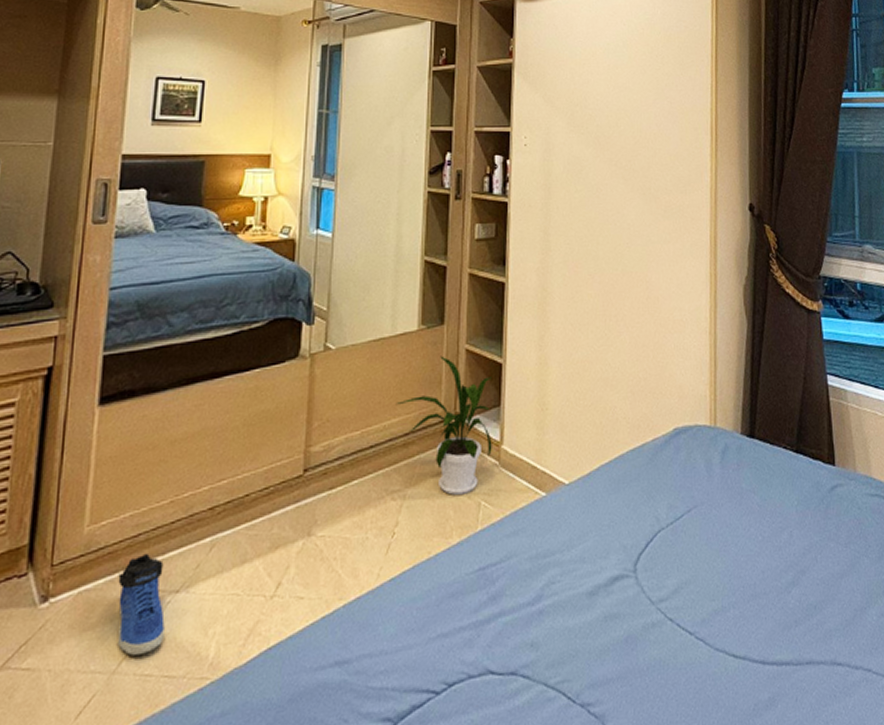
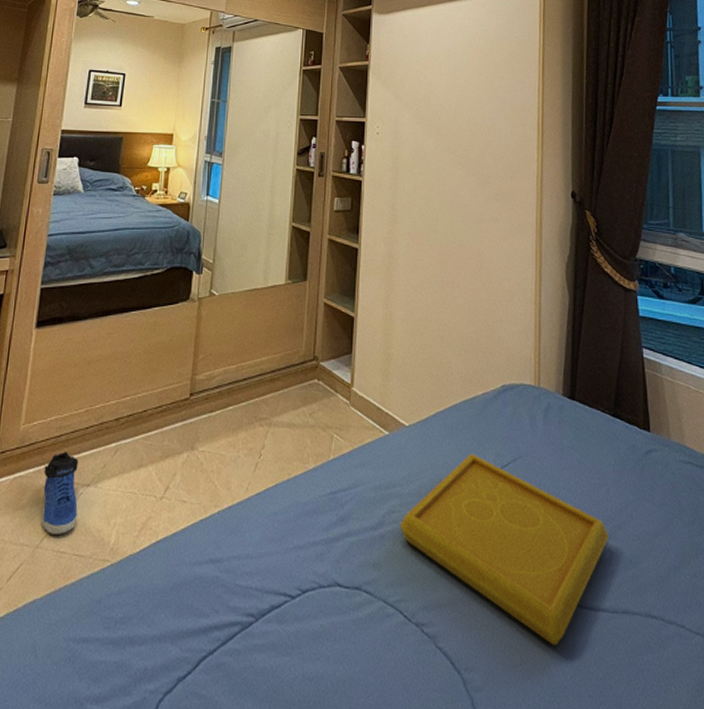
house plant: present [396,356,492,495] -> none [265,307,345,427]
serving tray: none [560,508,792,708] -> present [399,454,609,645]

